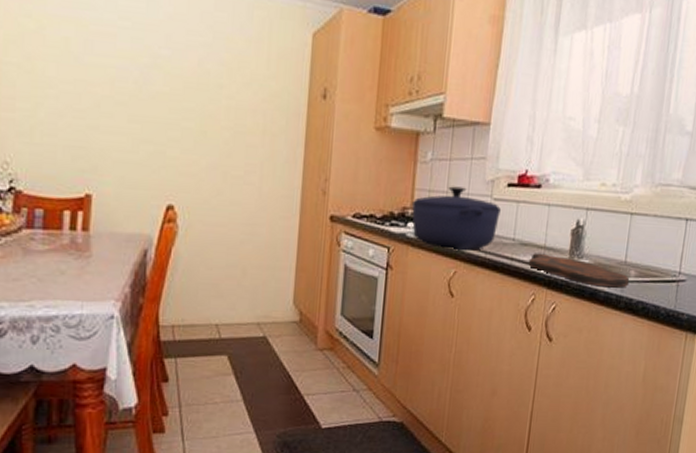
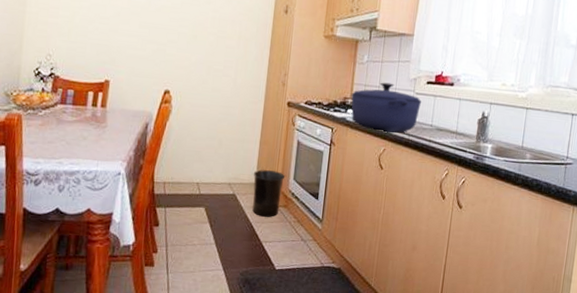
waste bin: none [288,304,329,364] -> present [252,169,284,217]
cutting board: present [528,253,630,288] -> none [443,137,526,168]

